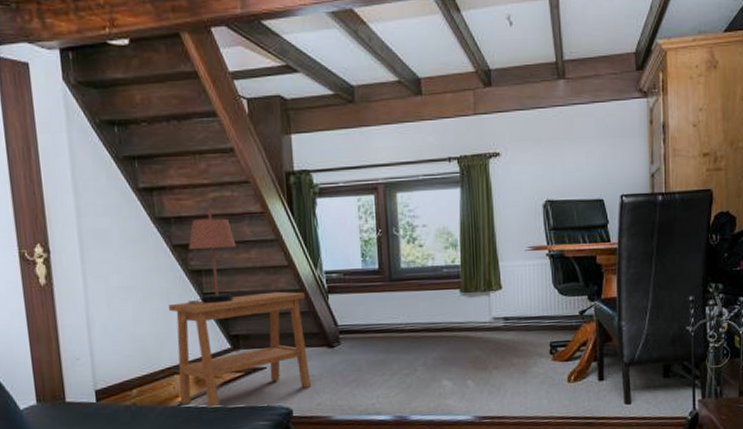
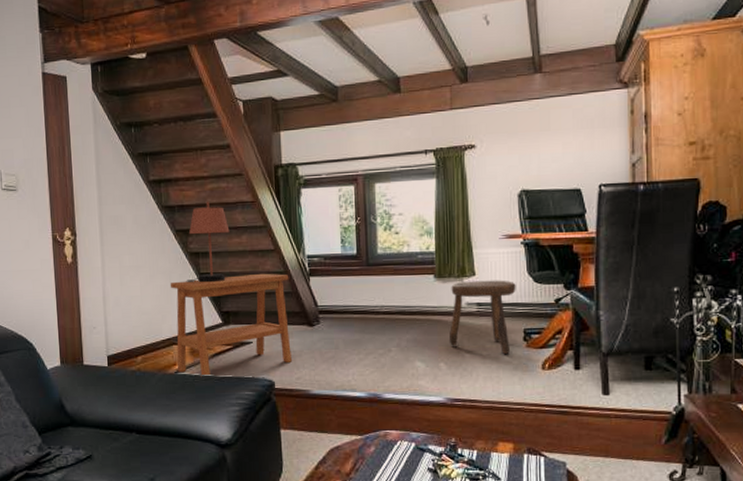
stool: none [475,293,542,369] -> present [448,280,516,355]

